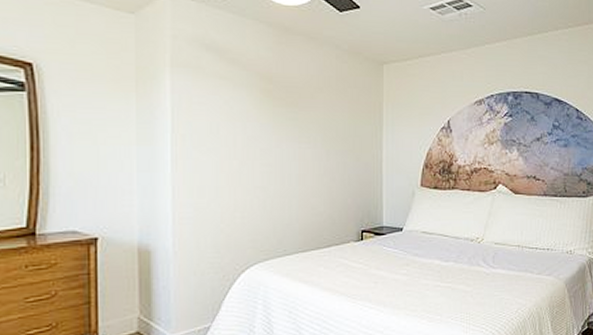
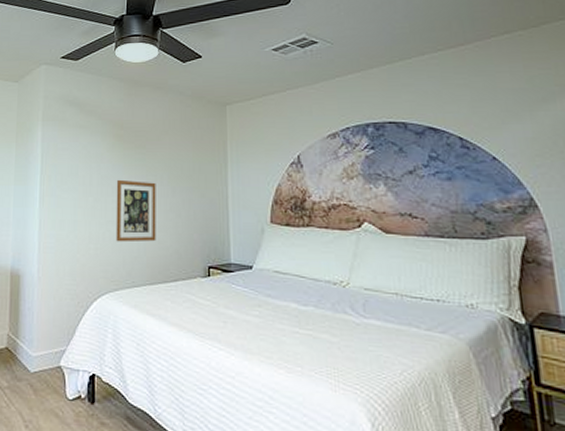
wall art: none [265,140,309,210] -> present [116,179,156,242]

